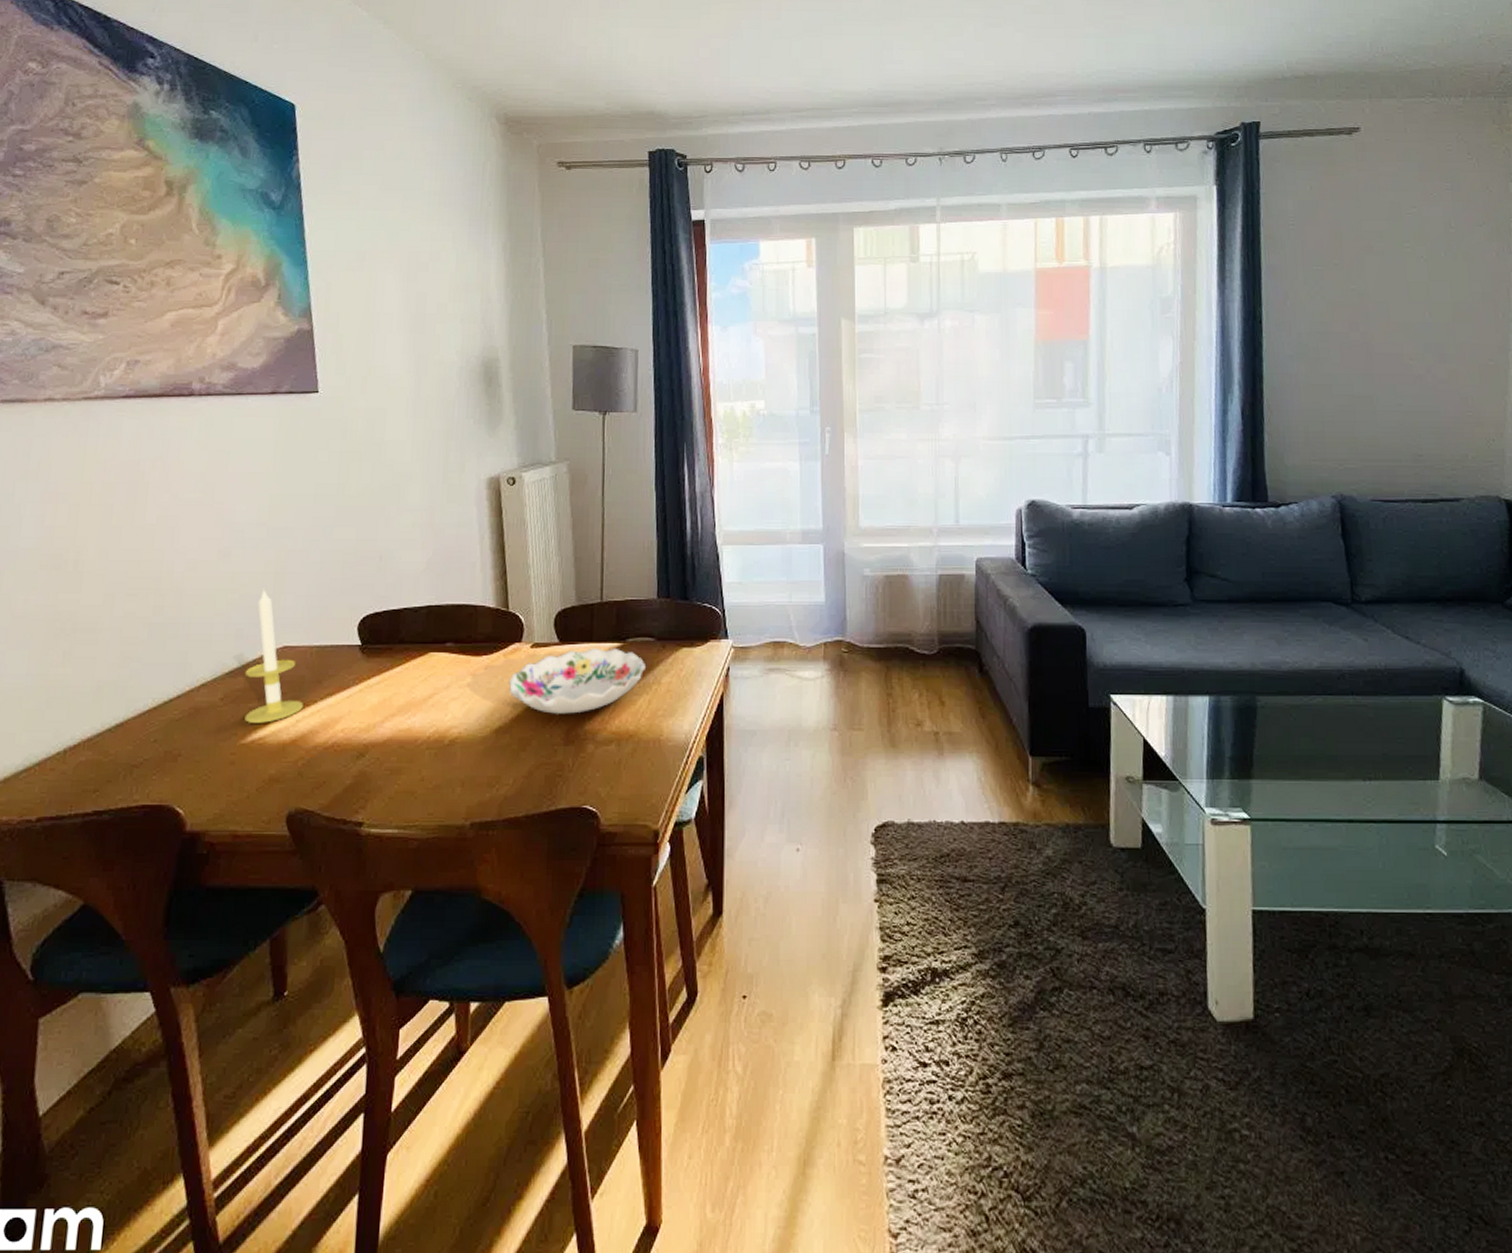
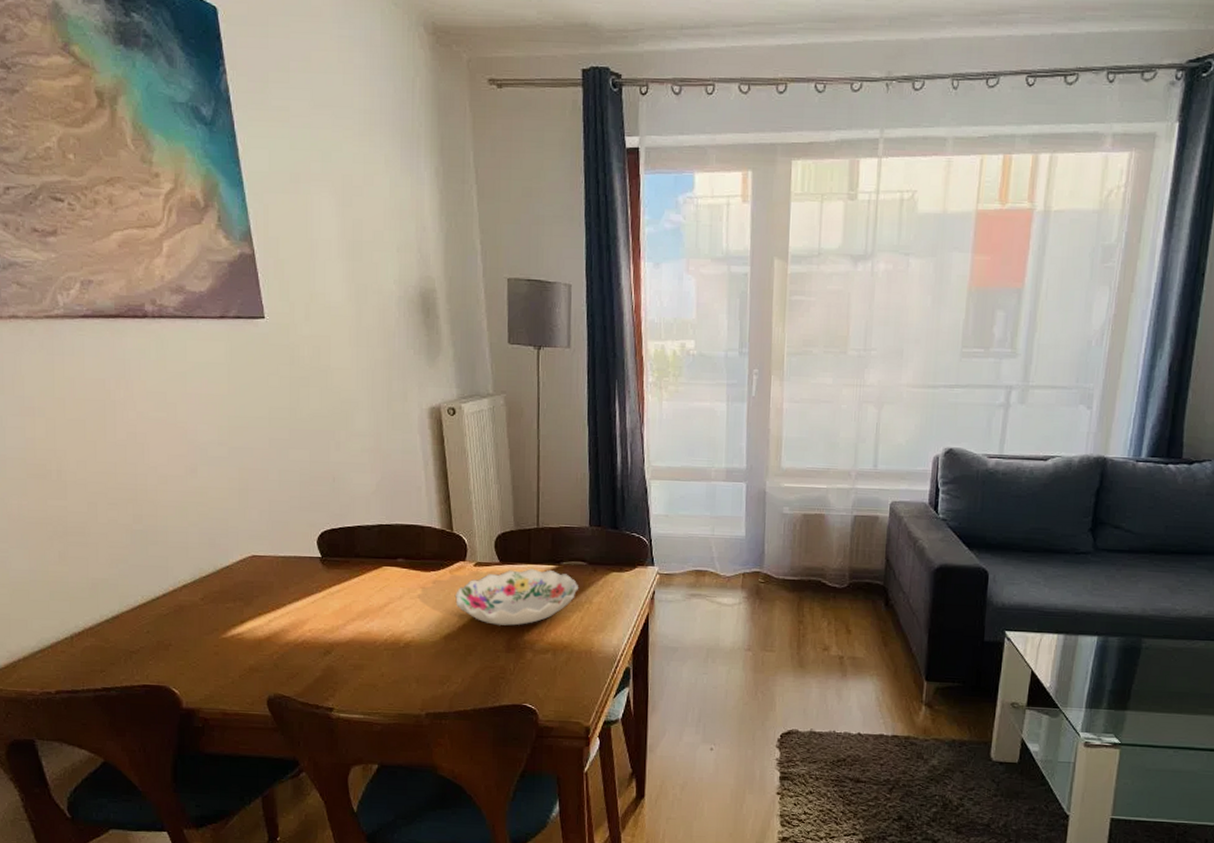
candle: present [245,589,303,723] -> none [220,503,274,621]

